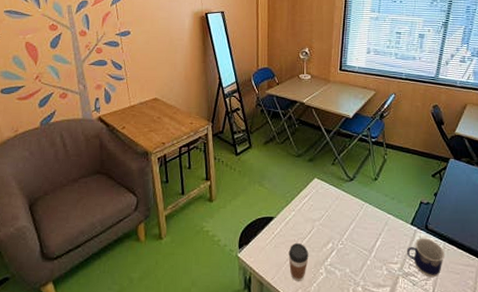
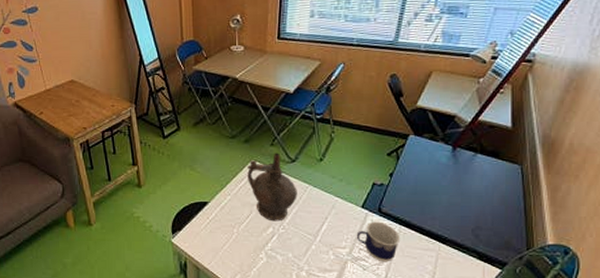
coffee cup: present [288,242,309,282] -> none [225,227,247,267]
ceremonial vessel: none [311,171,355,237] -> present [247,153,297,222]

